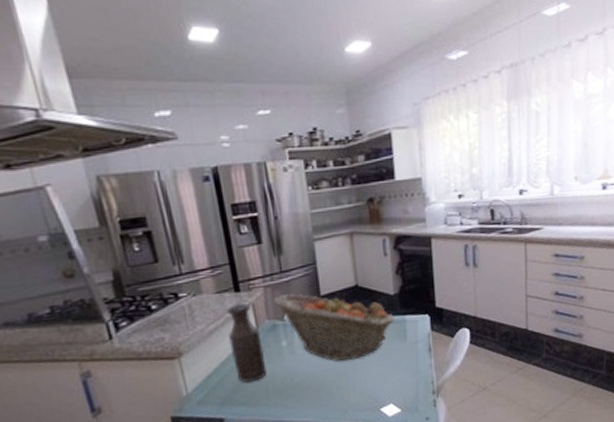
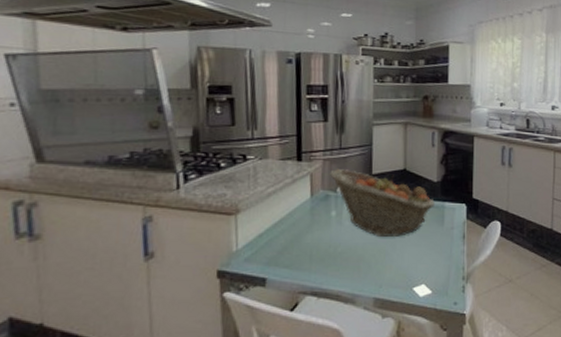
bottle: present [226,303,267,384] -> none [284,172,314,247]

